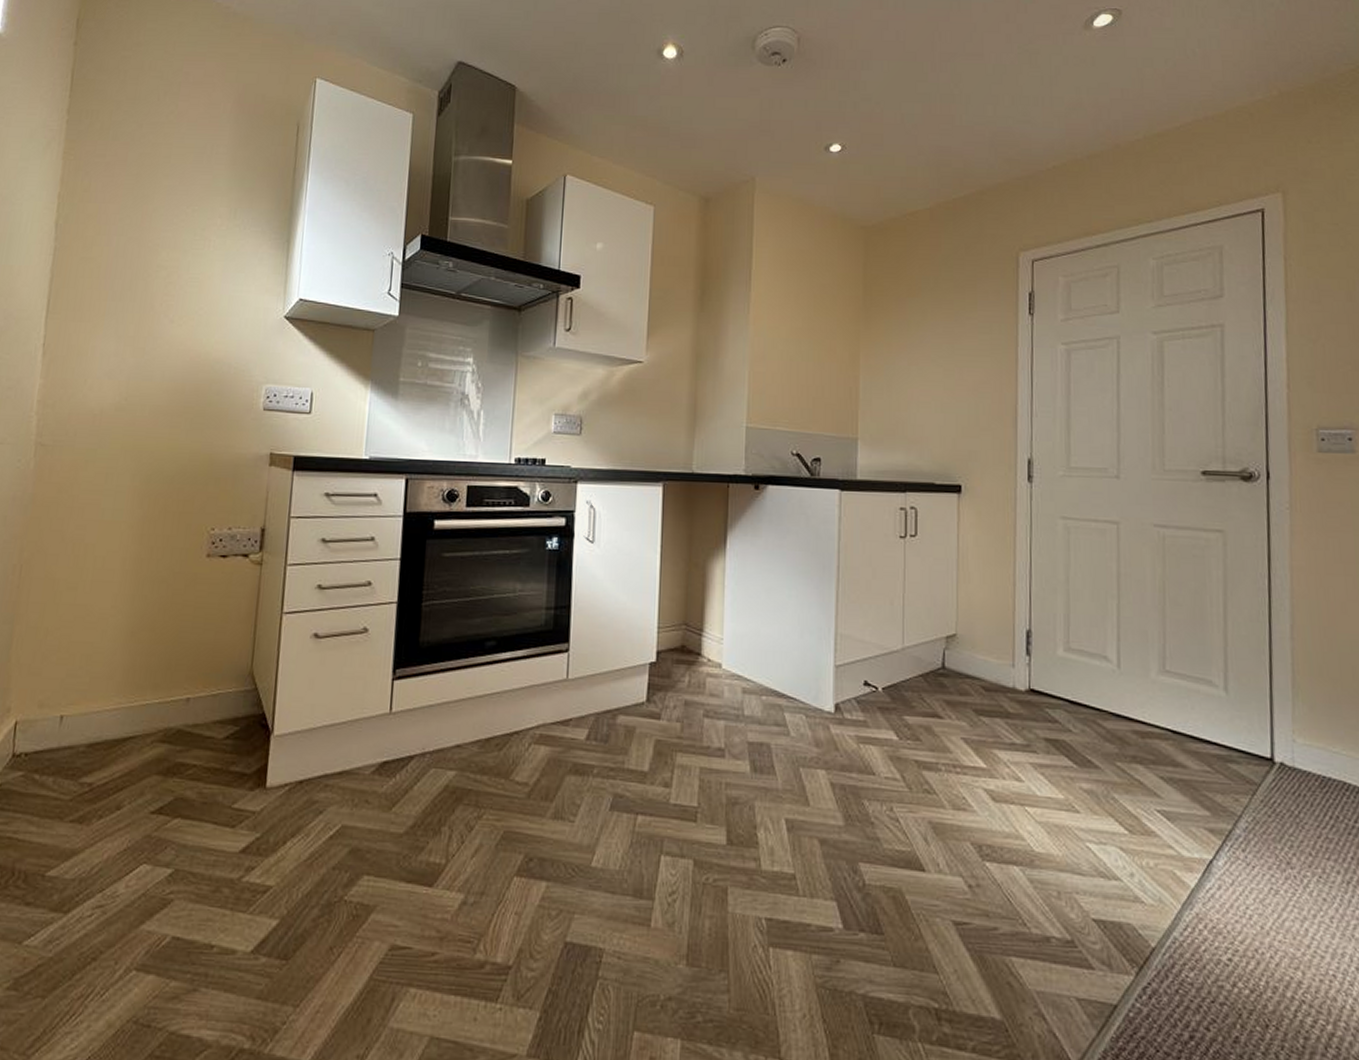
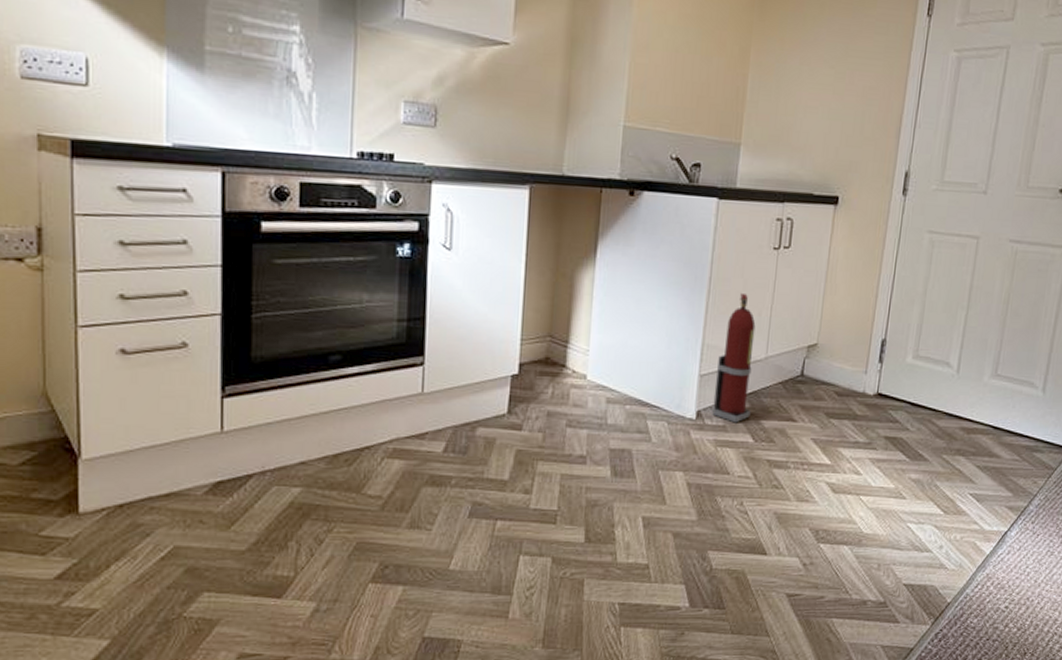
fire extinguisher: none [851,581,892,718] -> present [712,292,756,423]

